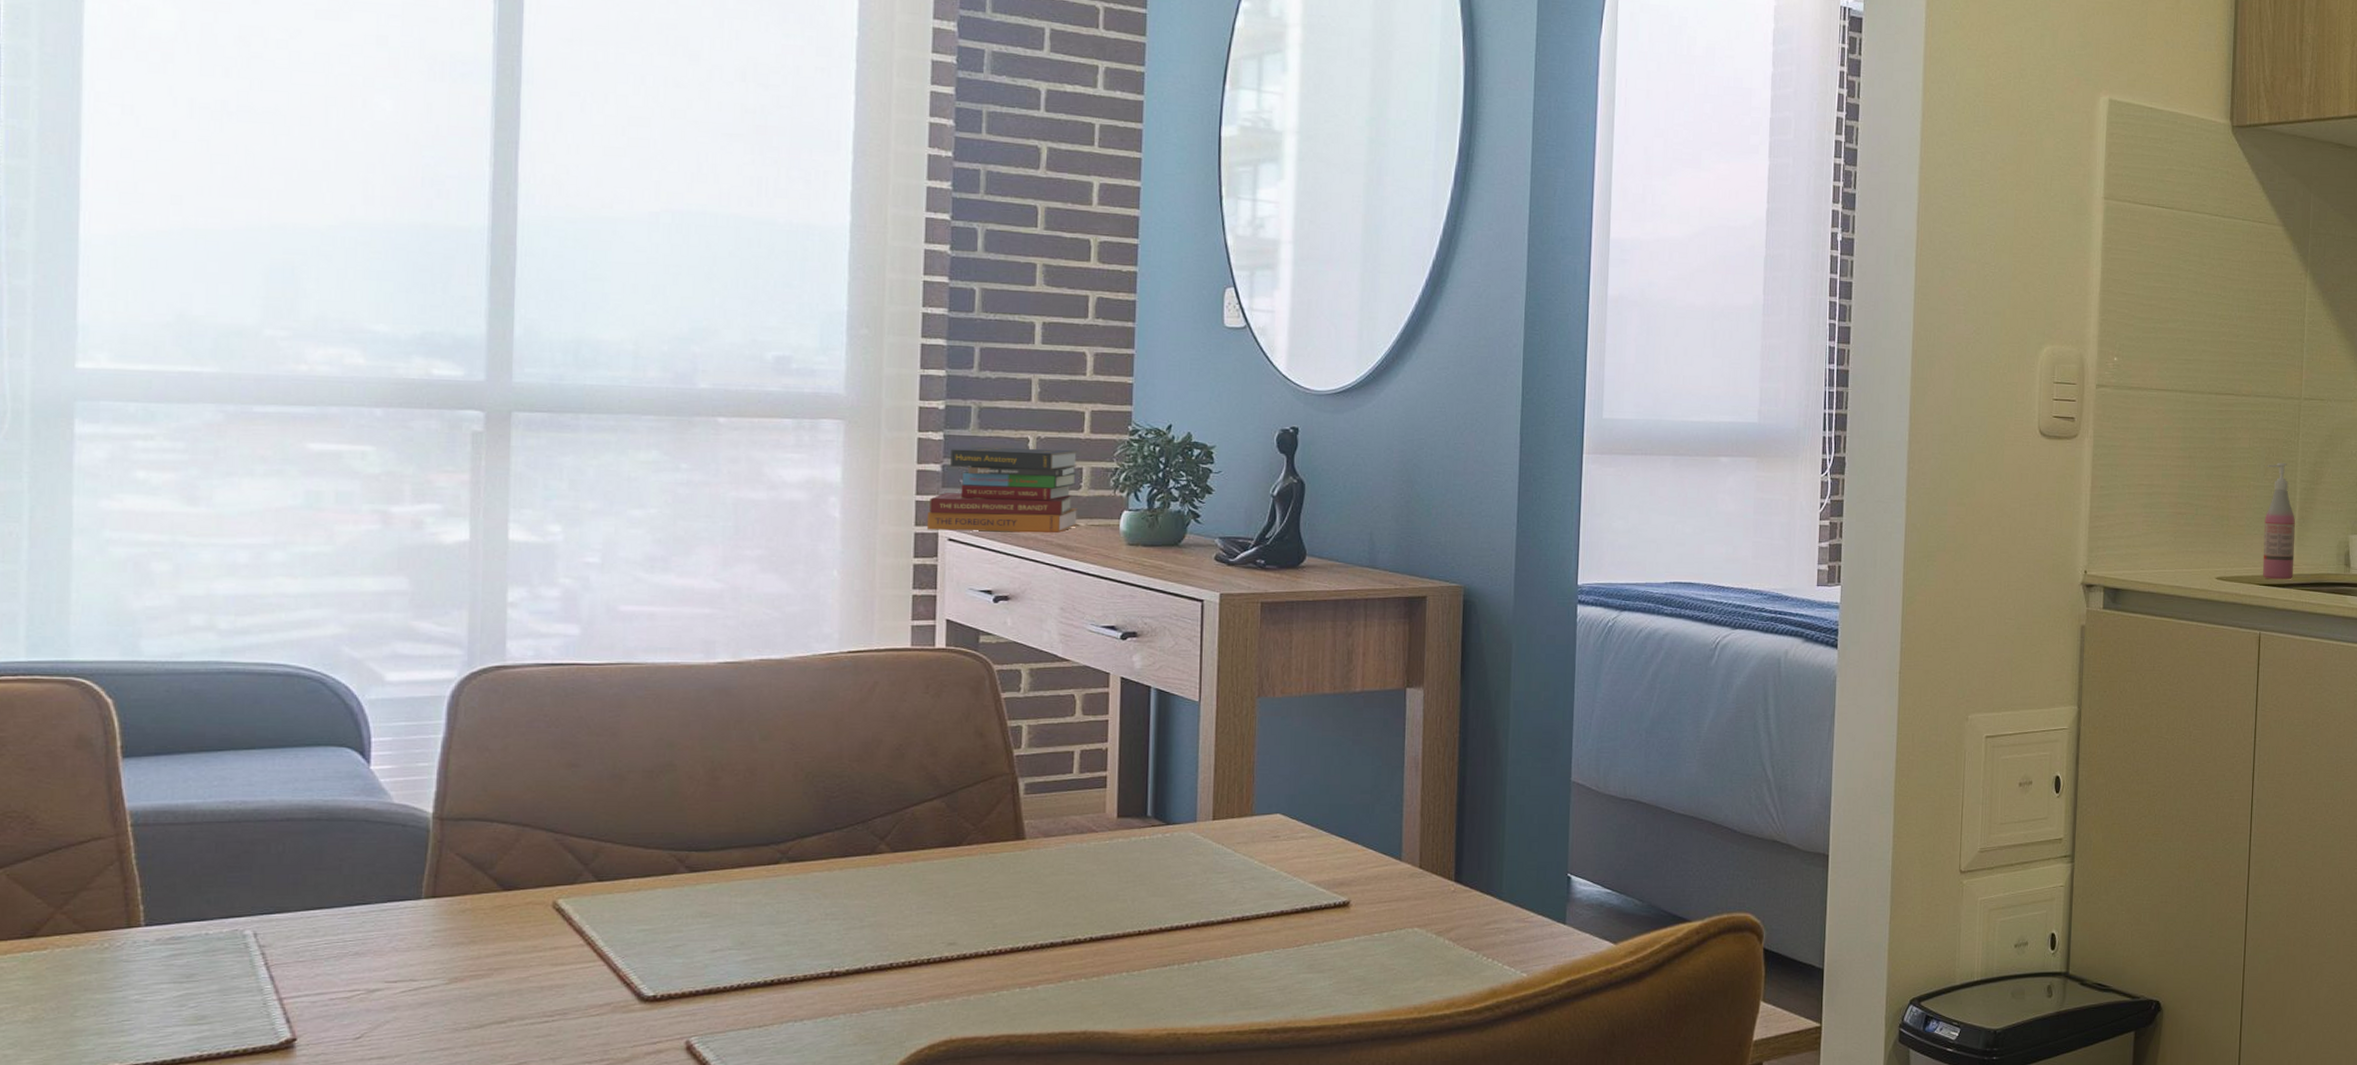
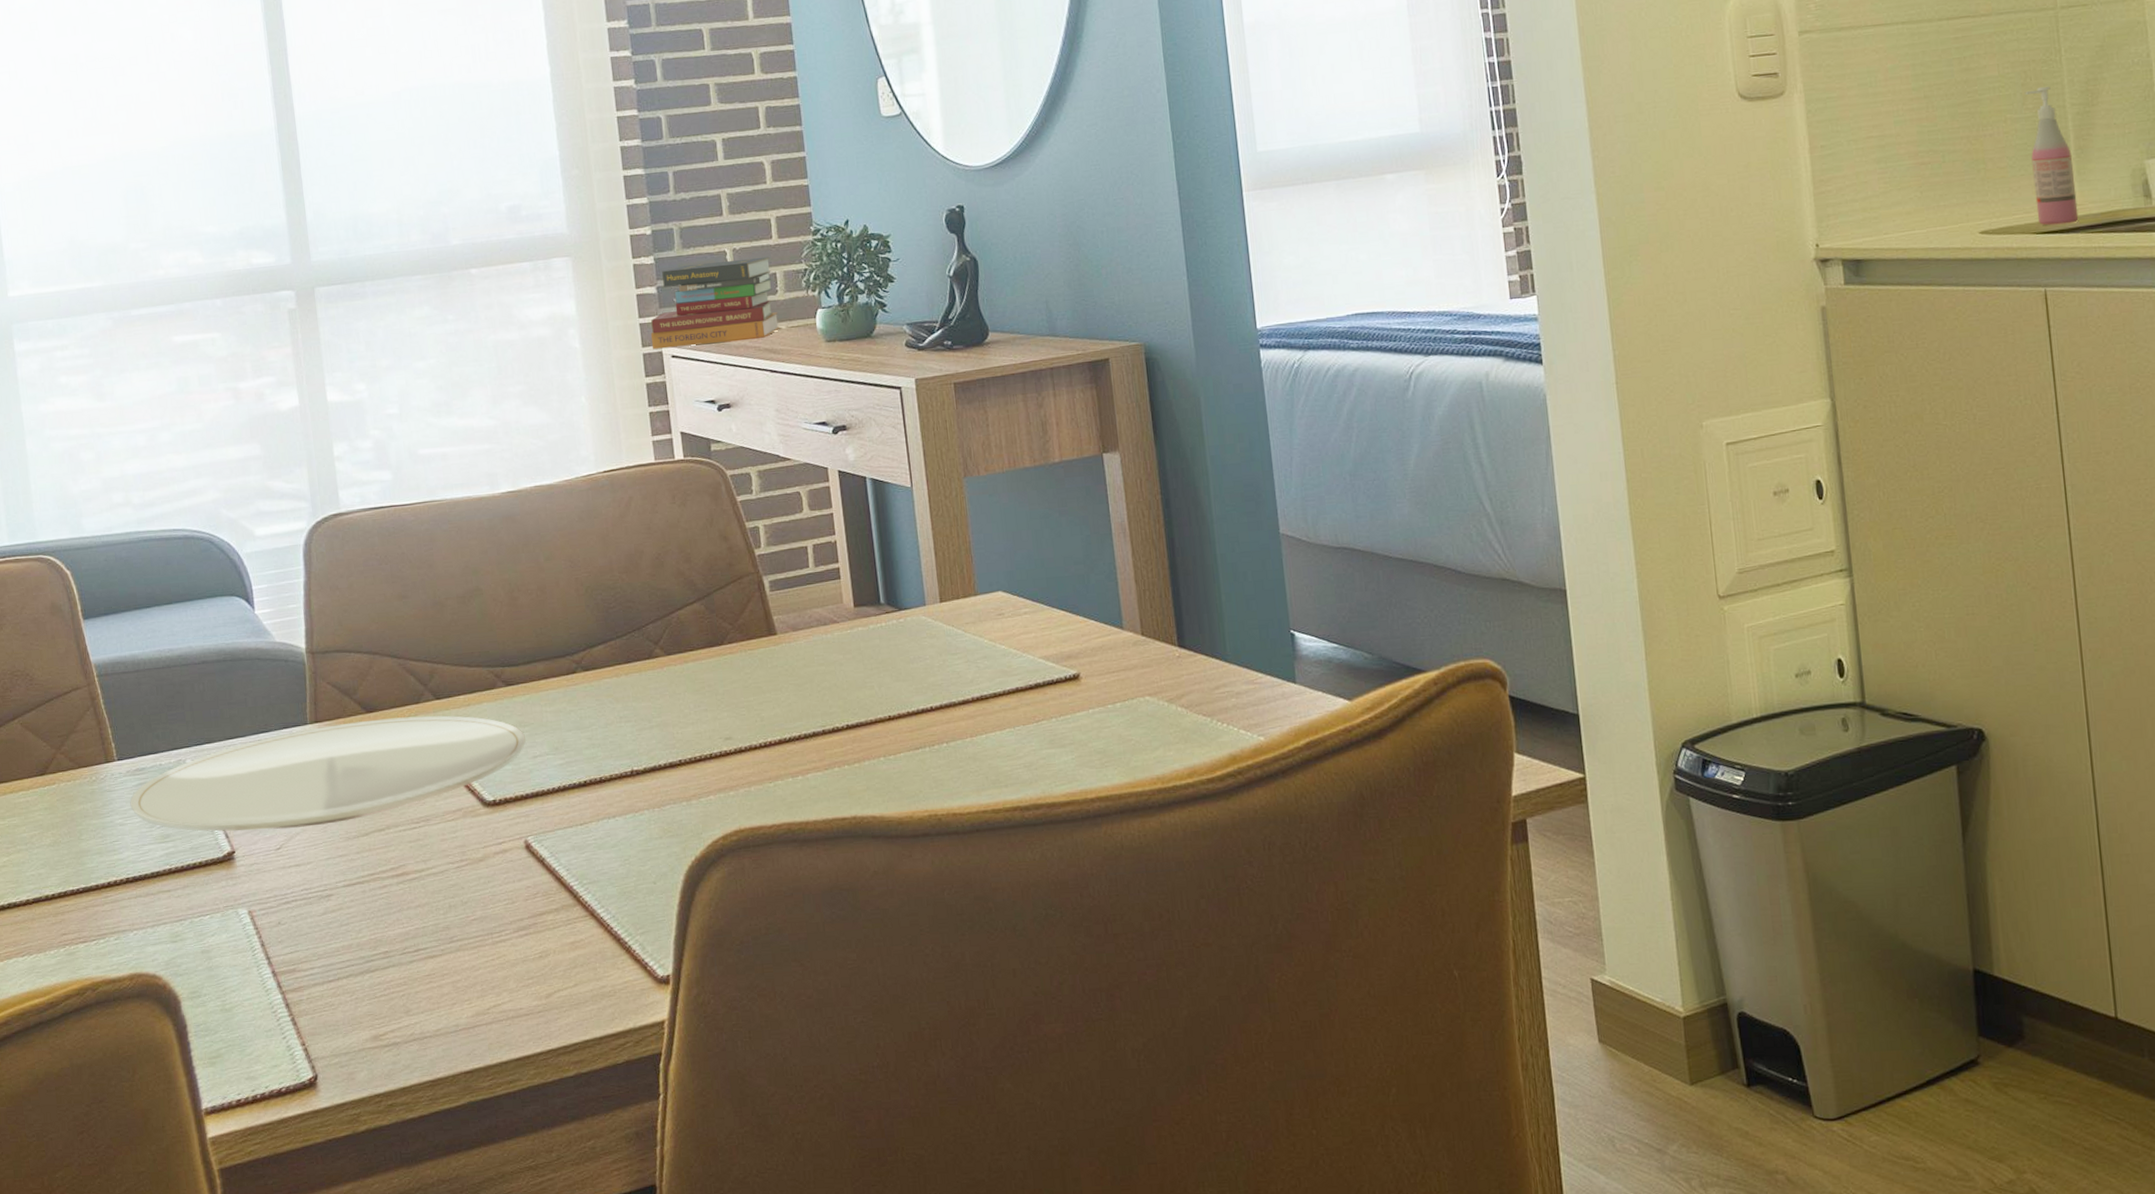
plate: none [154,898,705,1015] -> present [130,715,526,832]

